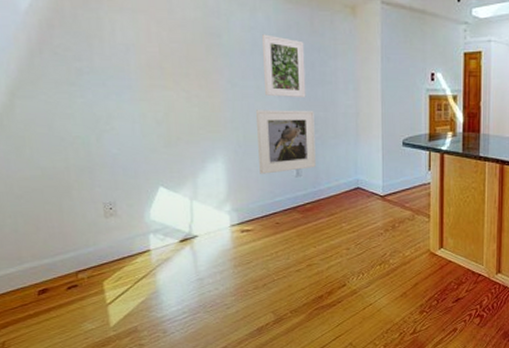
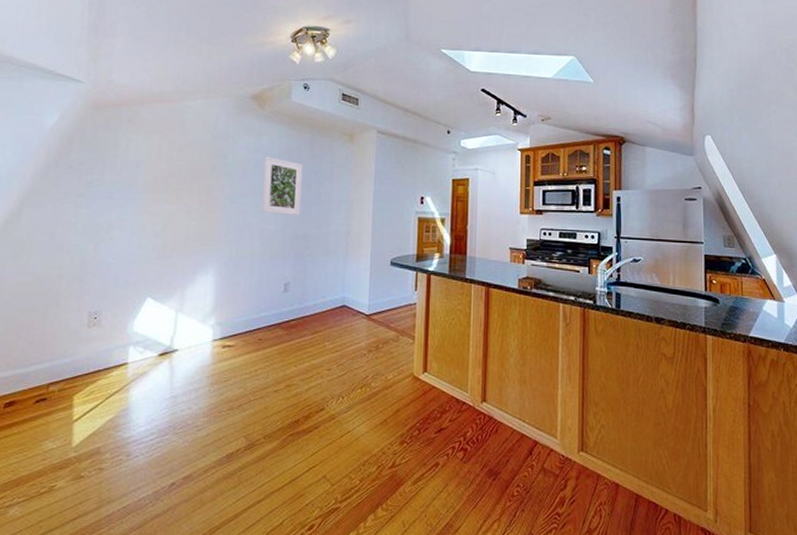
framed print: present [256,110,316,174] -> none [248,225,307,289]

